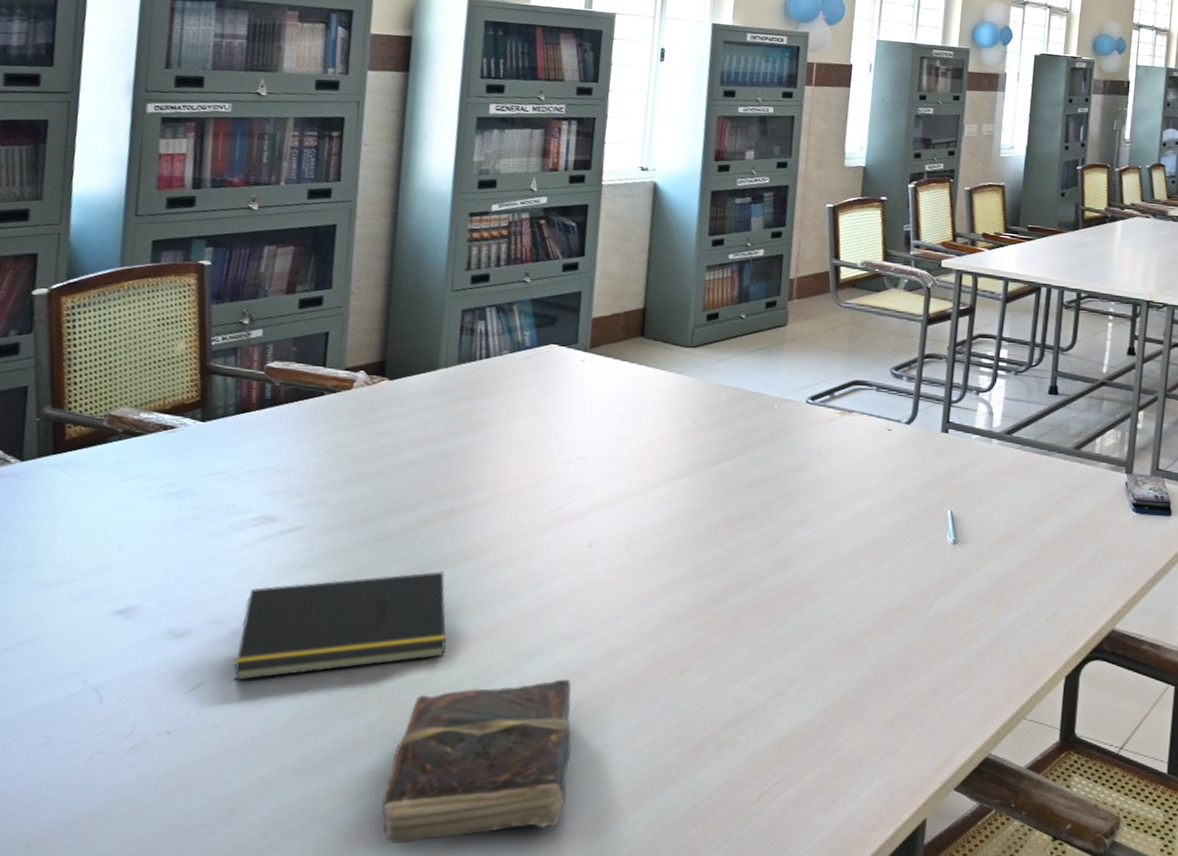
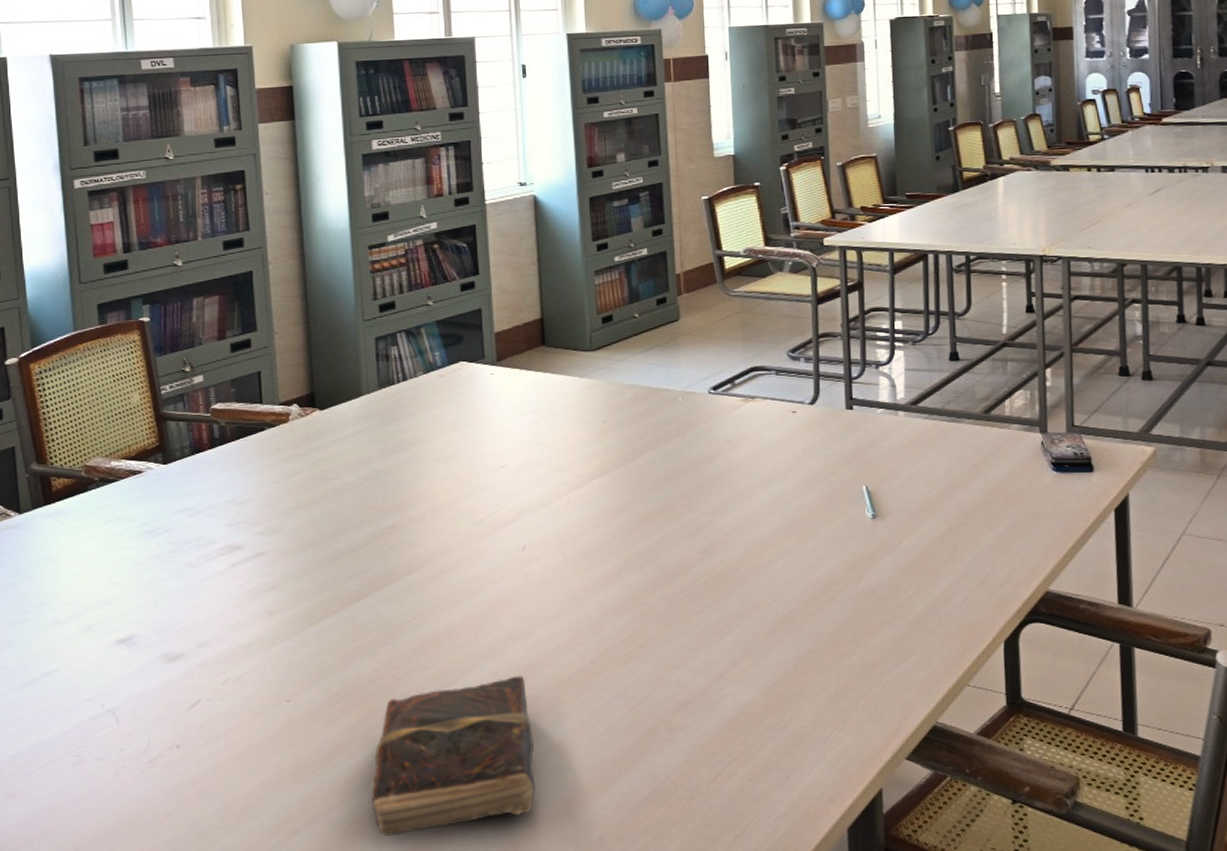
notepad: present [234,571,446,681] -> none [224,584,406,696]

